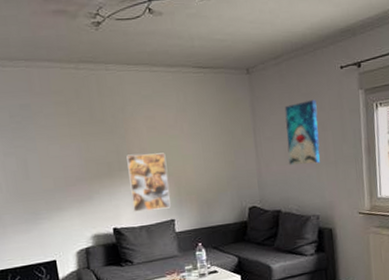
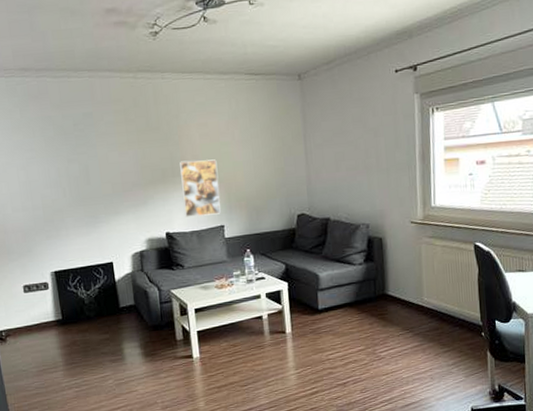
wall art: present [284,99,320,165] -> none [336,104,372,172]

